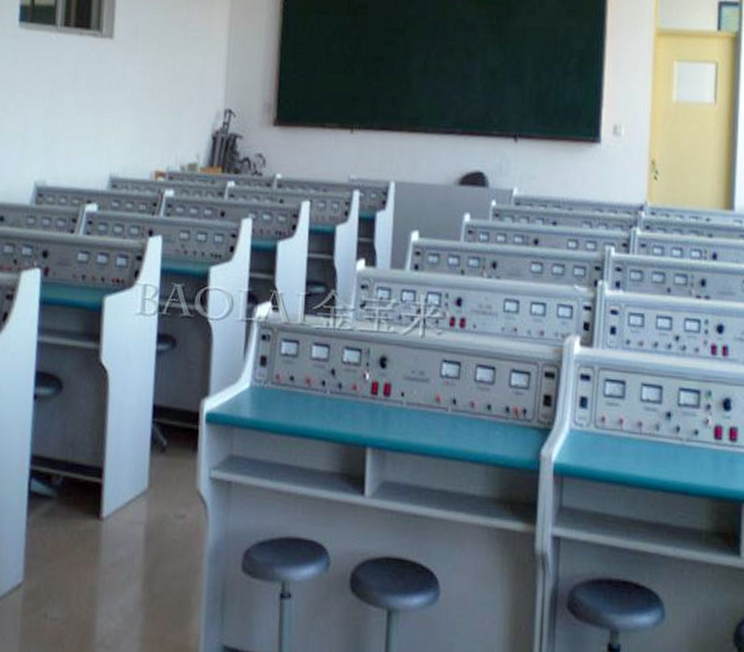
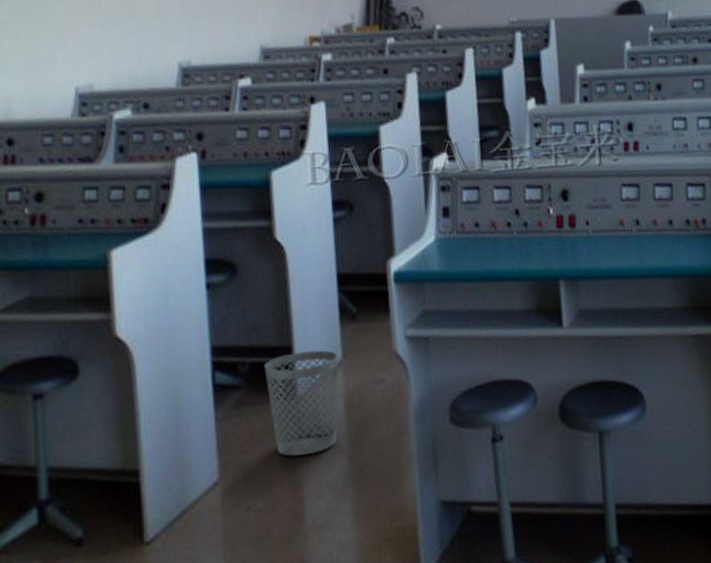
wastebasket: none [75,474,144,575] -> present [264,350,339,456]

